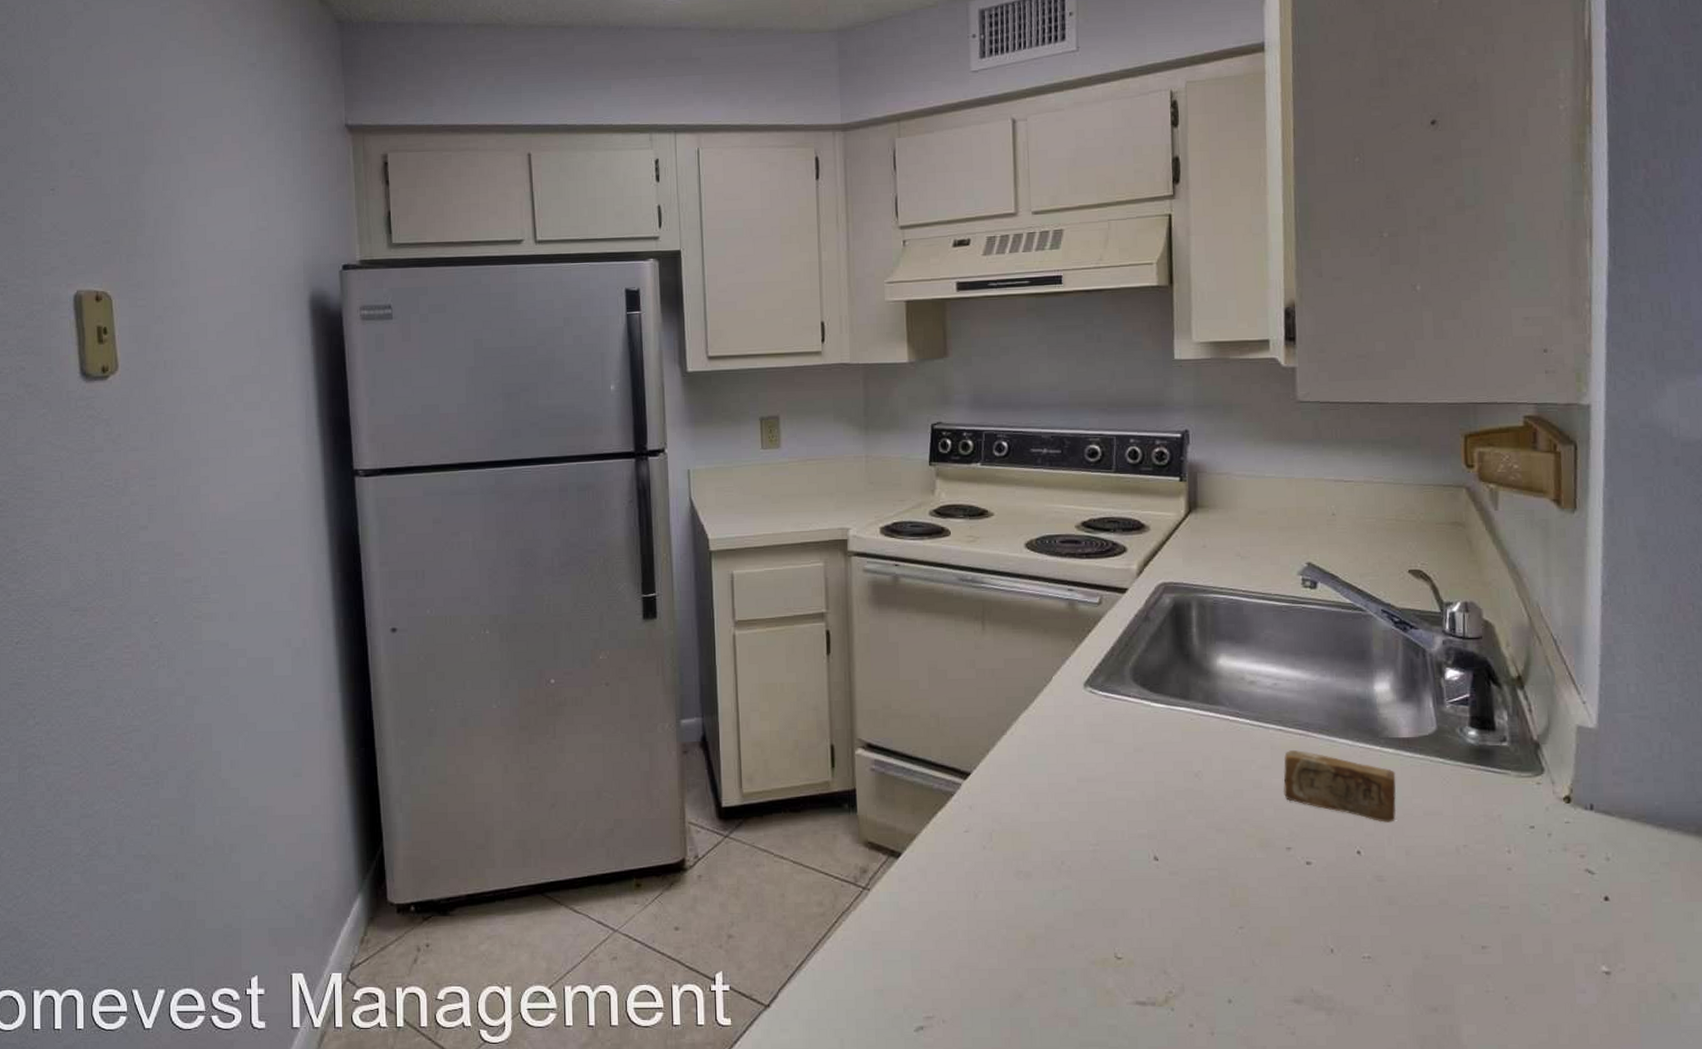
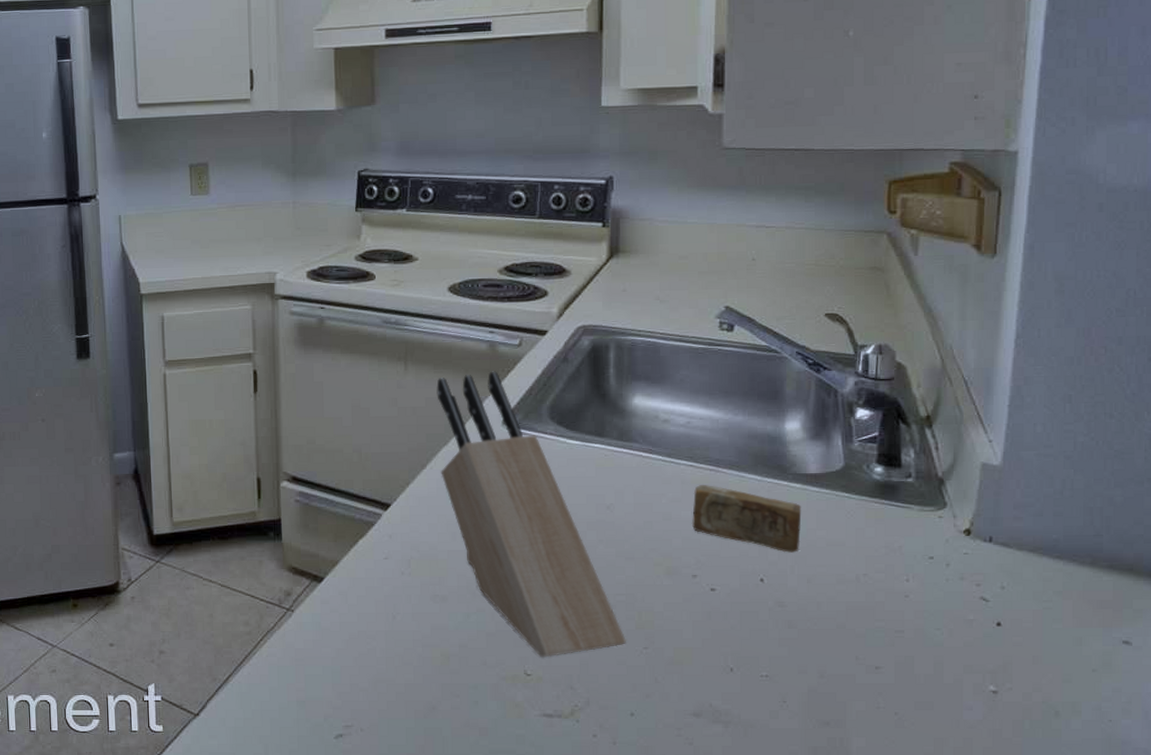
knife block: none [1015,630,1220,939] -> present [436,371,626,658]

